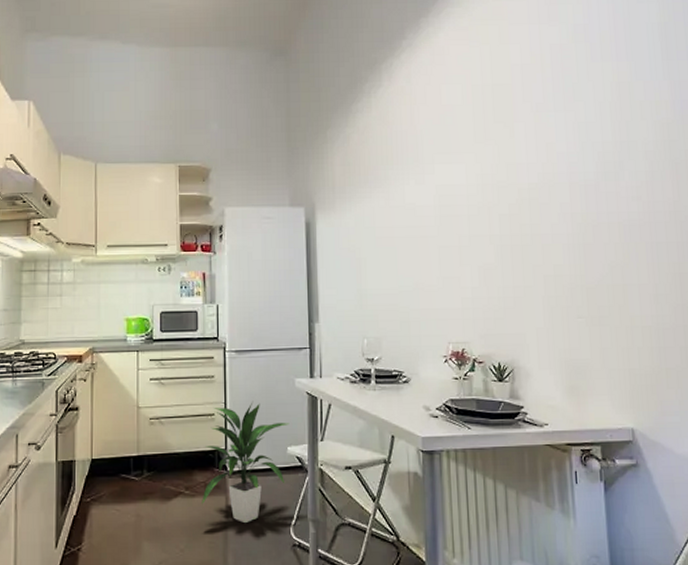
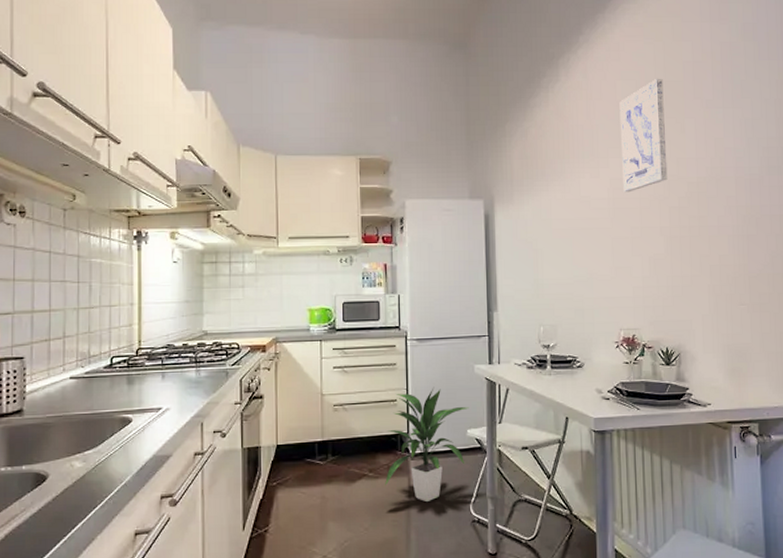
wall art: none [444,82,497,200] -> present [619,78,668,193]

